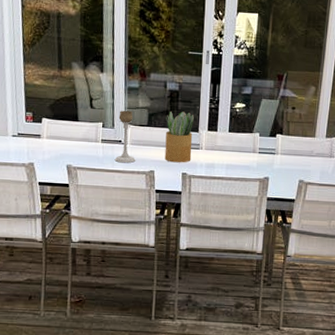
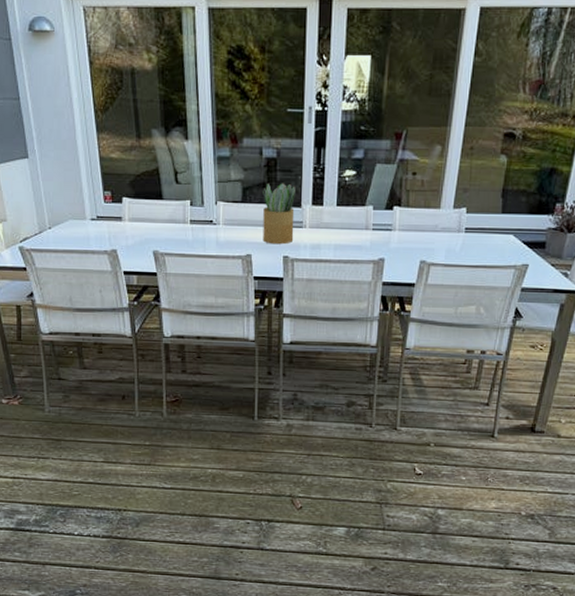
candle holder: present [114,110,136,163] -> none [206,184,230,247]

